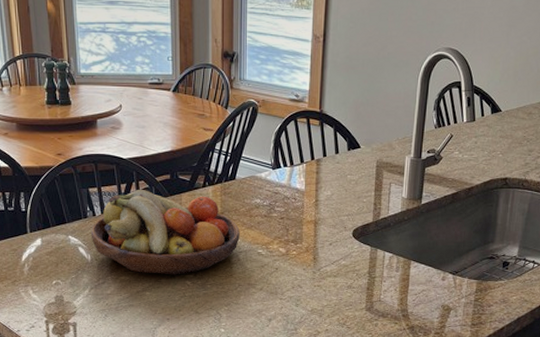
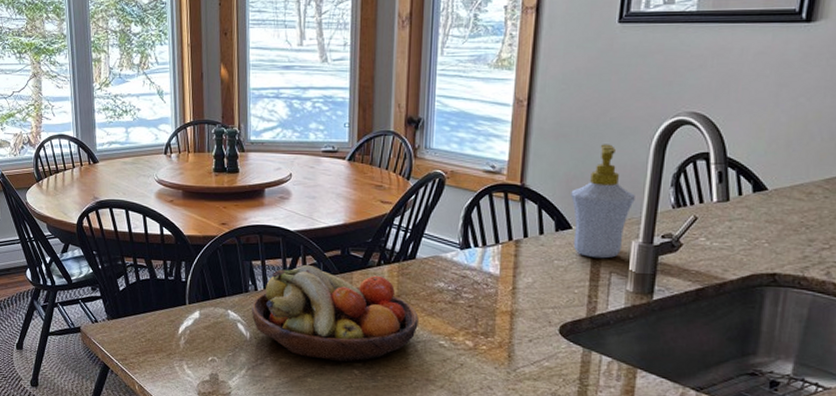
soap bottle: none [359,75,408,172] -> present [571,144,635,259]

